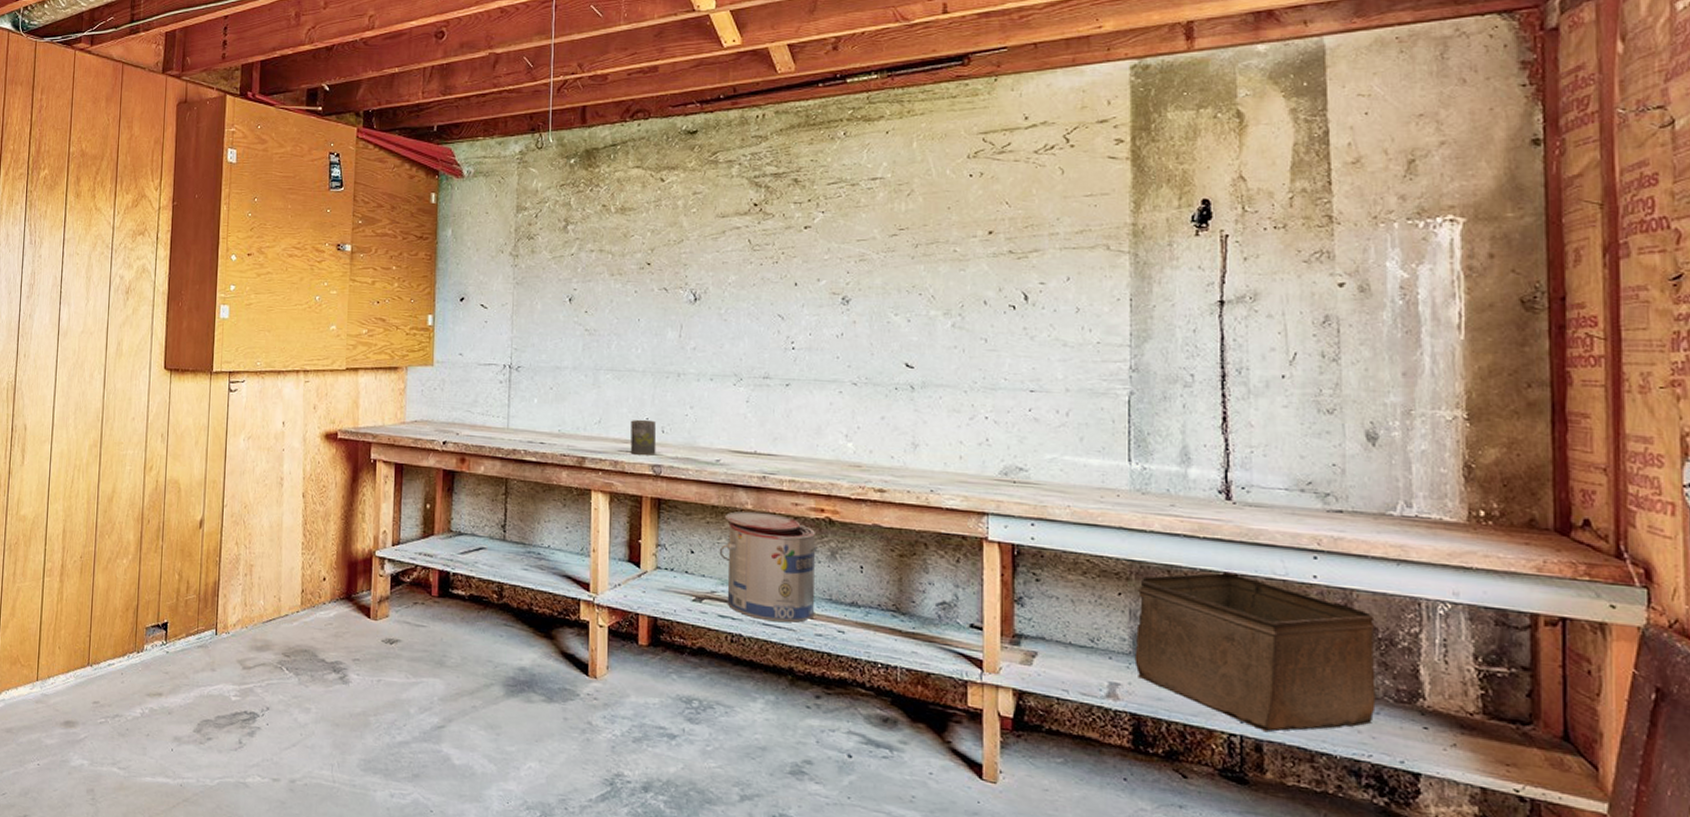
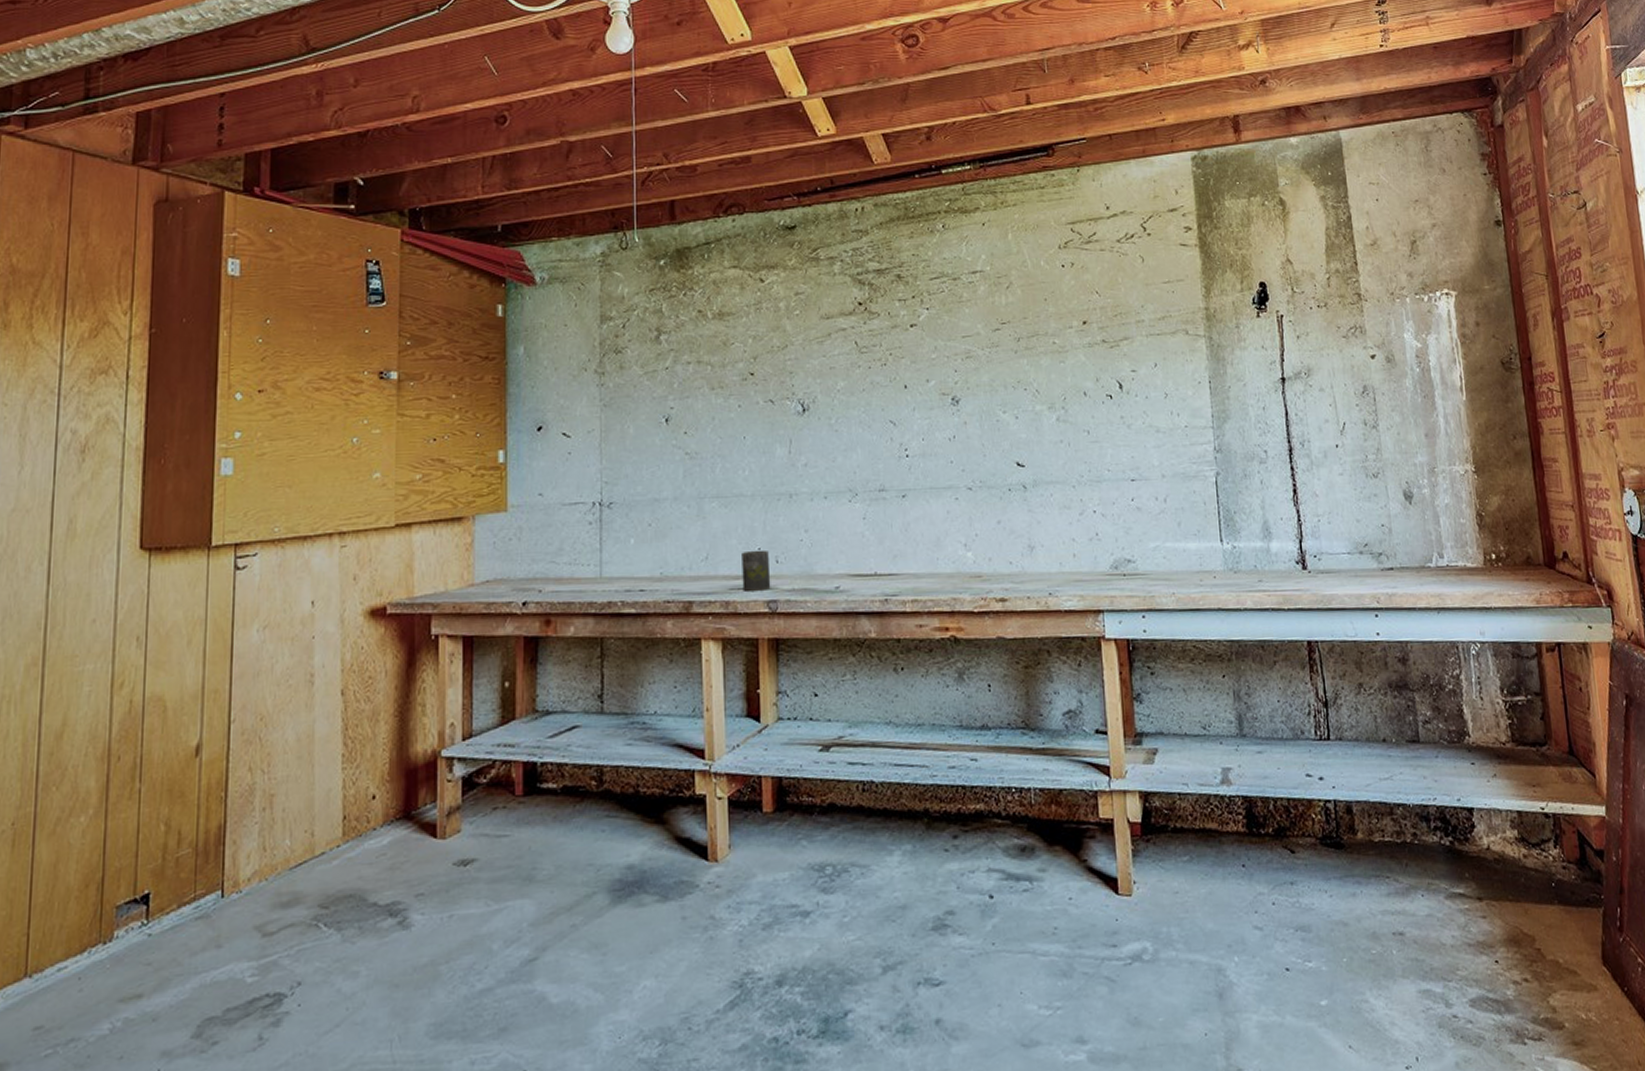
paint can: present [719,511,818,623] -> none [844,639,947,761]
storage bin: present [1134,572,1376,733] -> none [1239,640,1435,793]

